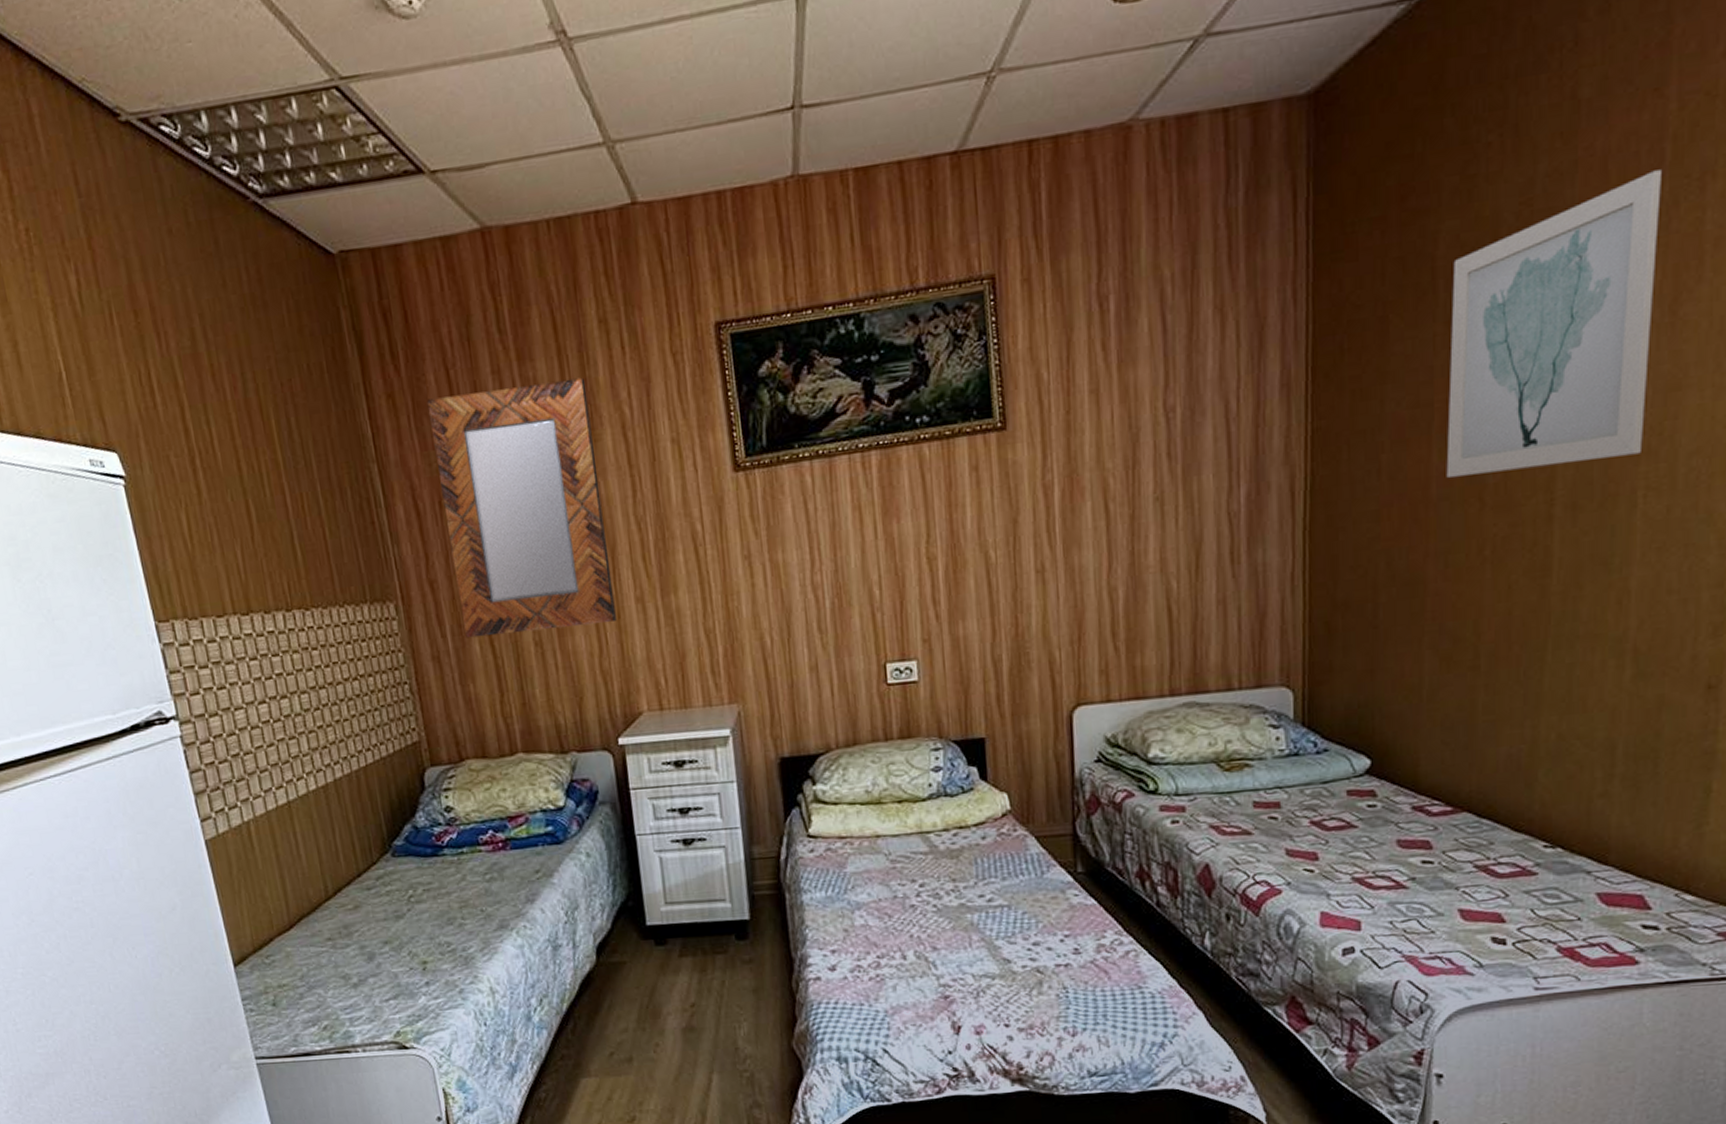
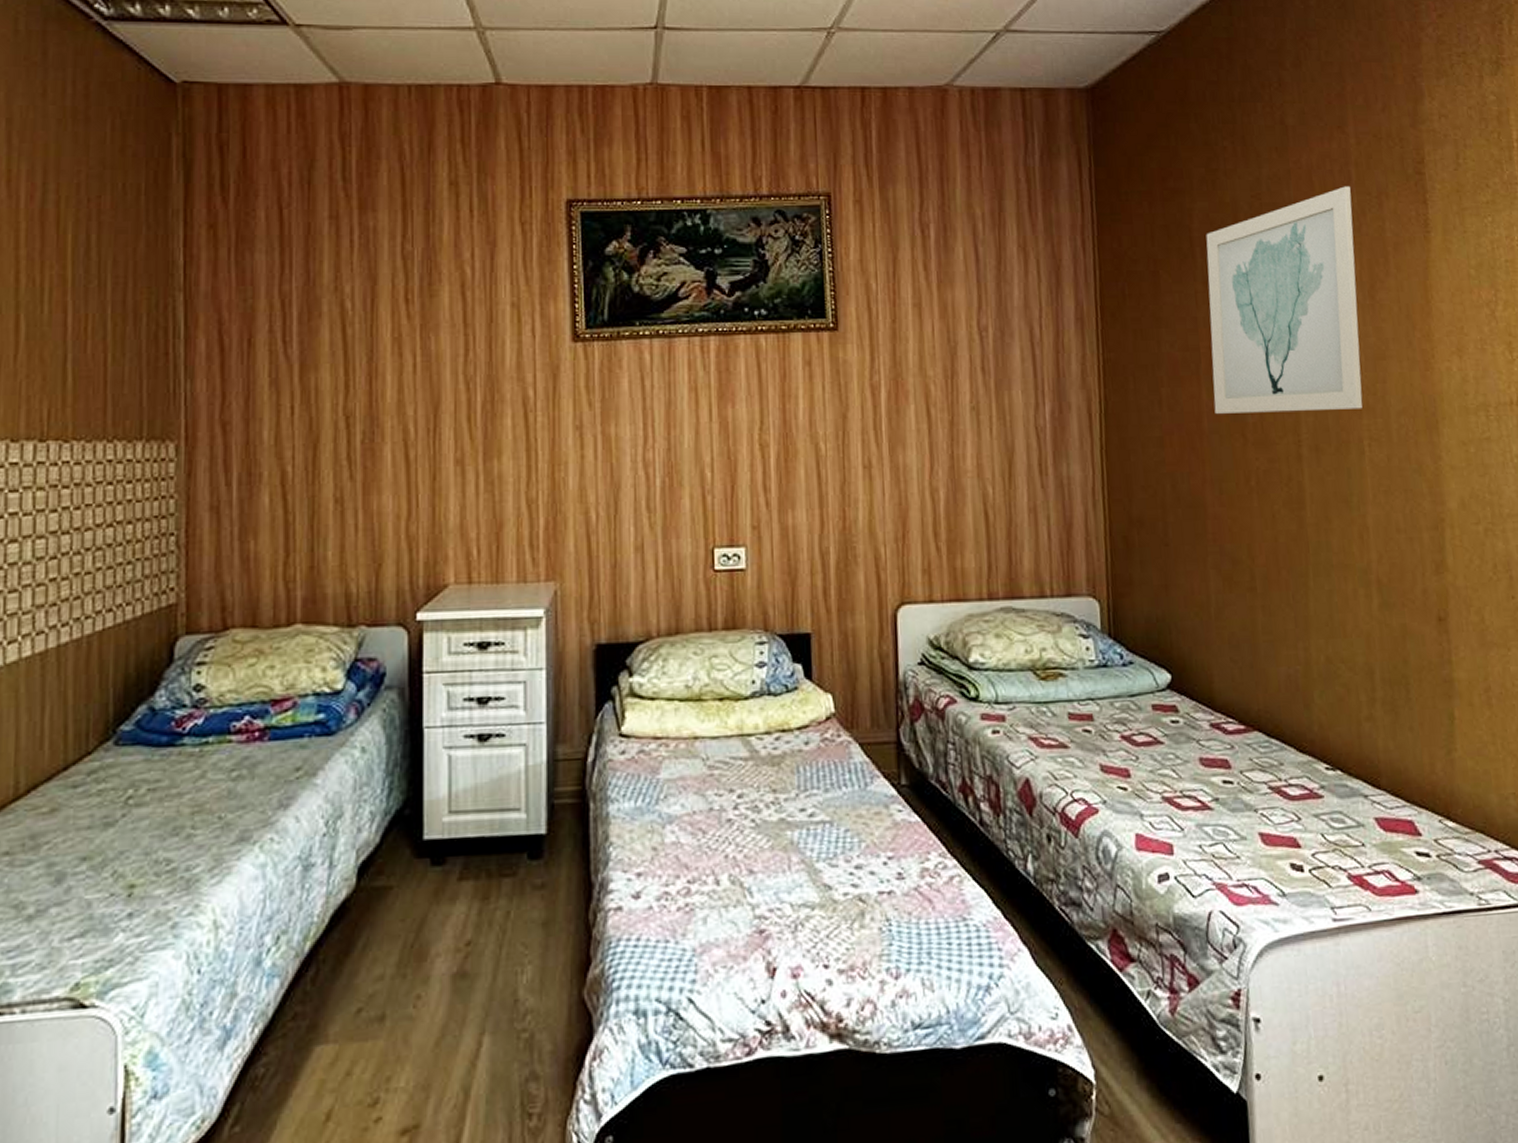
home mirror: present [426,377,616,639] -> none [252,233,431,489]

